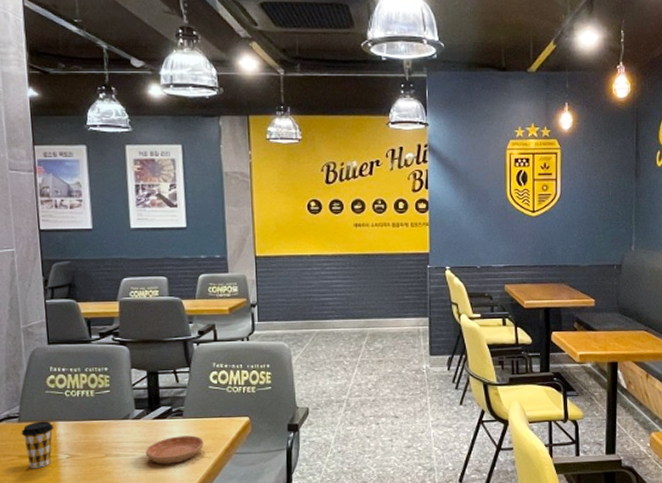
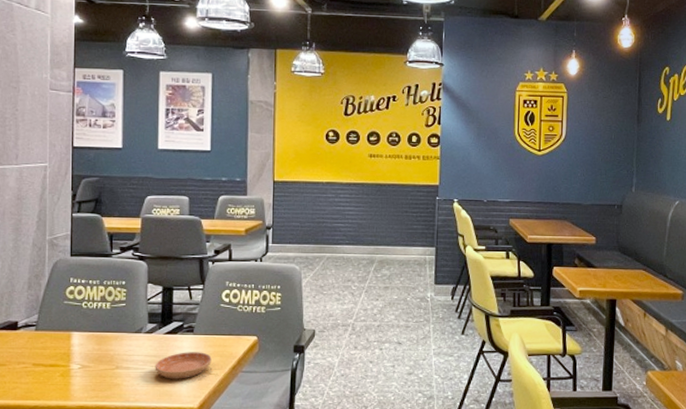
coffee cup: present [21,421,54,468] -> none [37,331,69,377]

